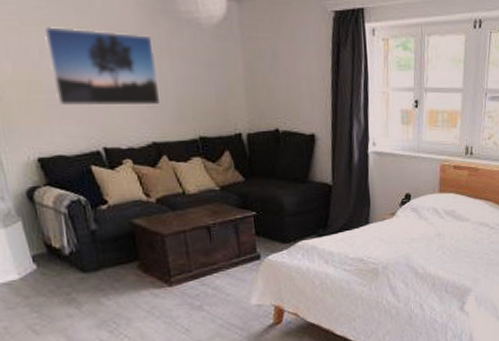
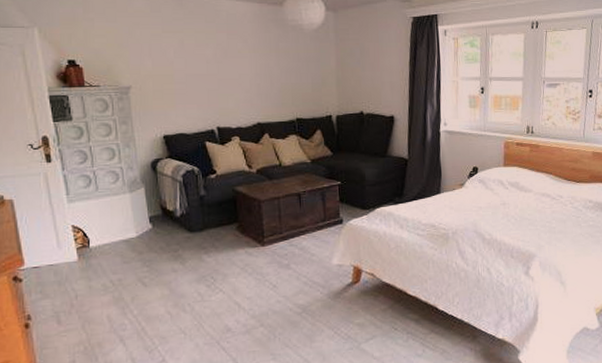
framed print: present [43,27,161,106] -> none [178,33,267,94]

